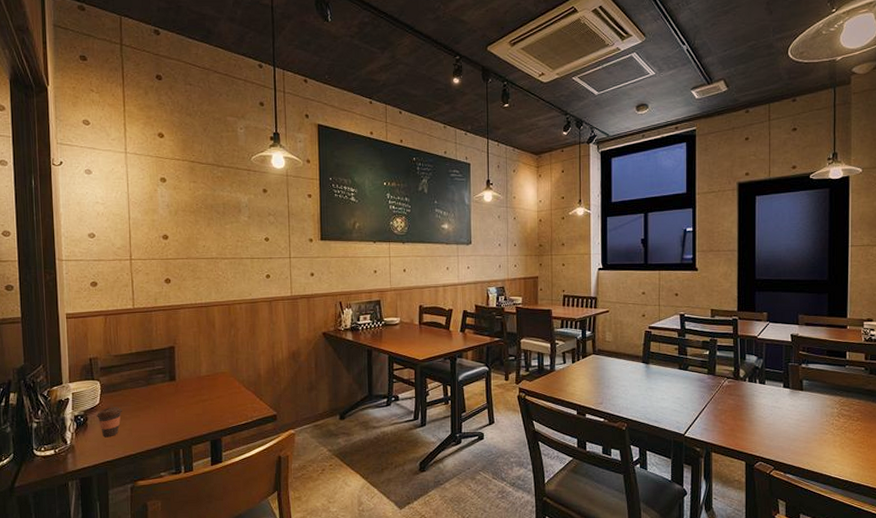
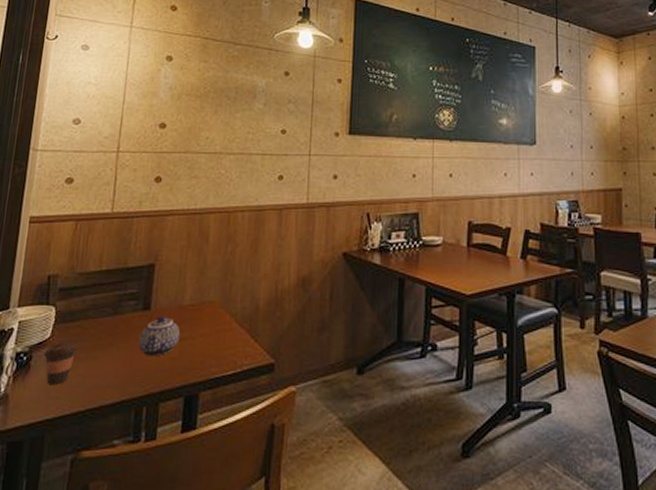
teapot: none [170,384,202,414] -> present [138,315,180,357]

